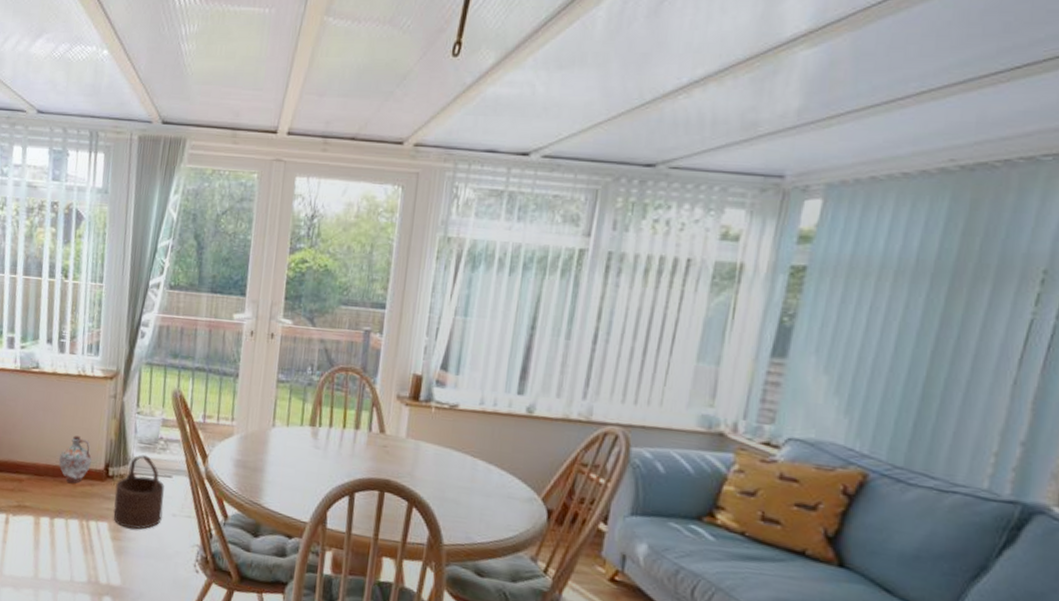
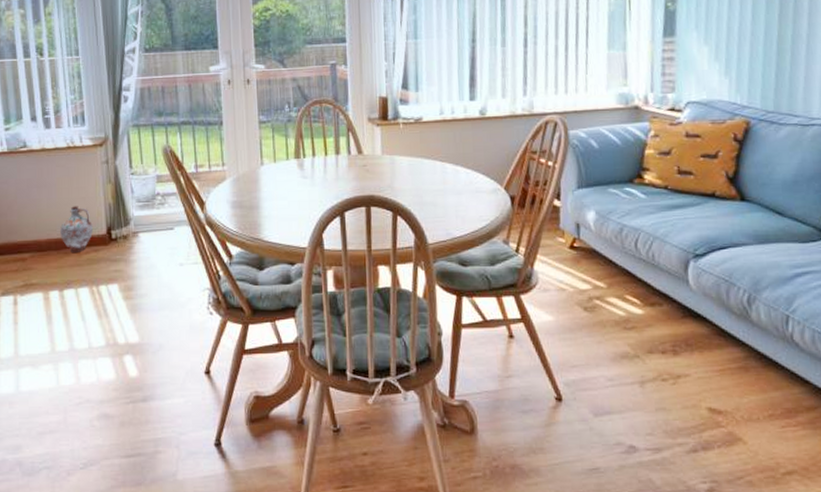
wooden bucket: present [113,455,165,530] -> none [120,213,170,286]

